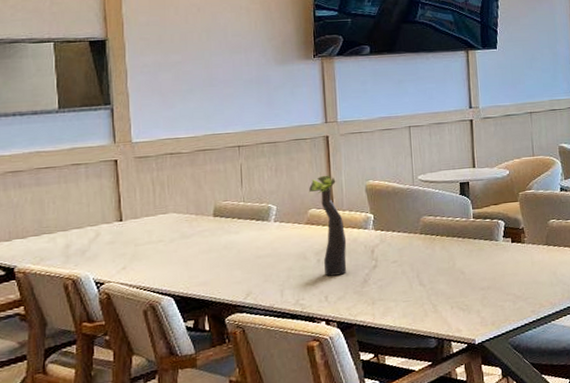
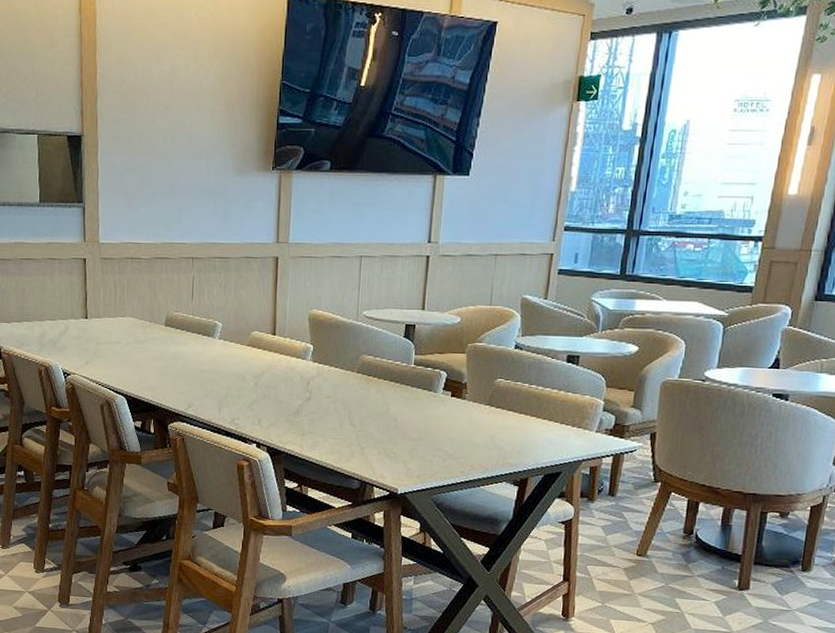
plant: present [309,175,347,276] -> none [254,298,285,402]

